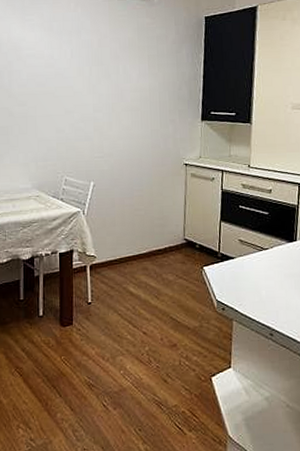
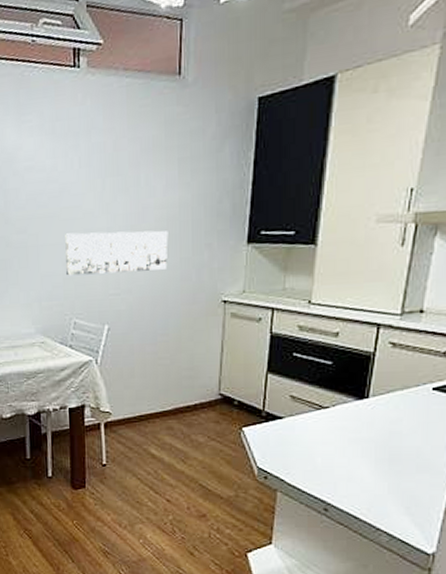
wall art: none [58,107,142,141] -> present [65,230,168,276]

